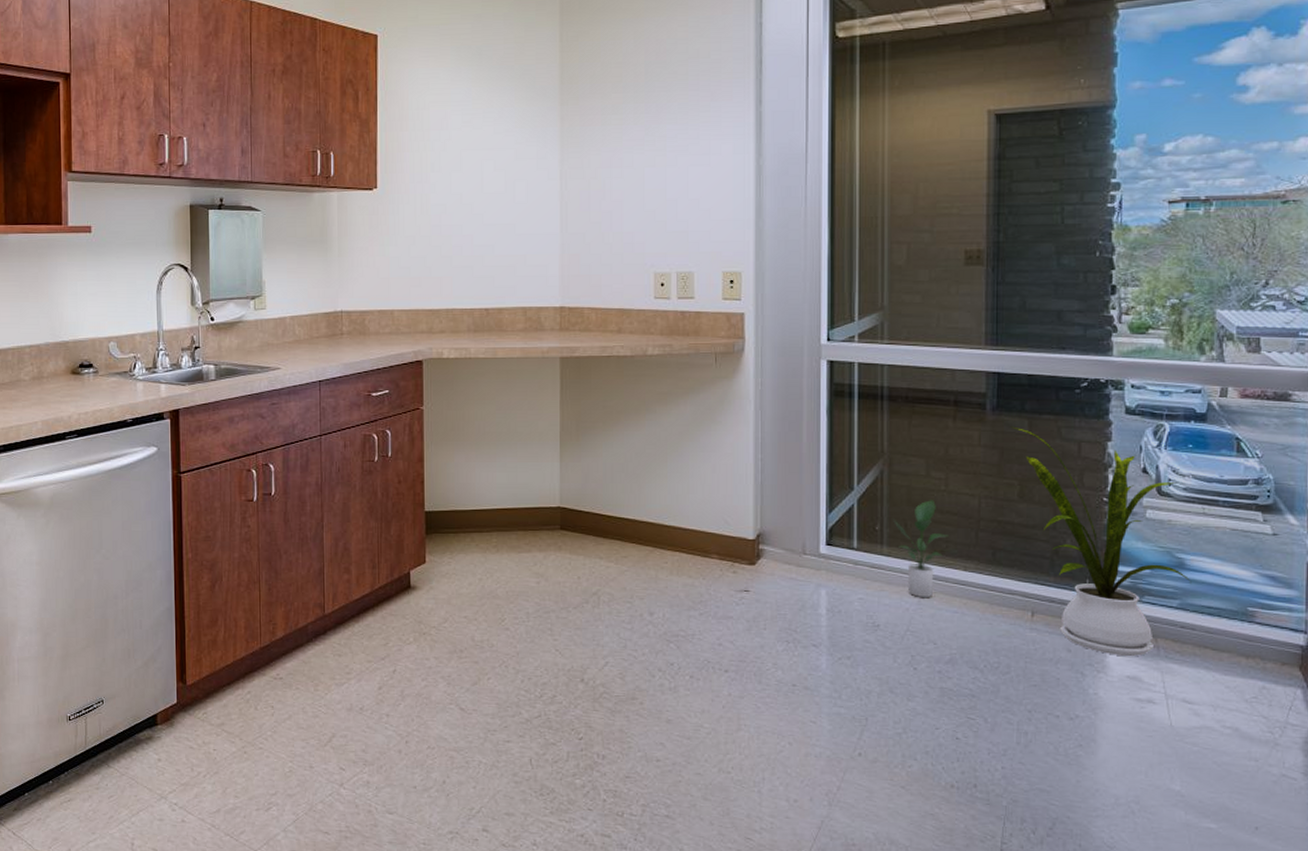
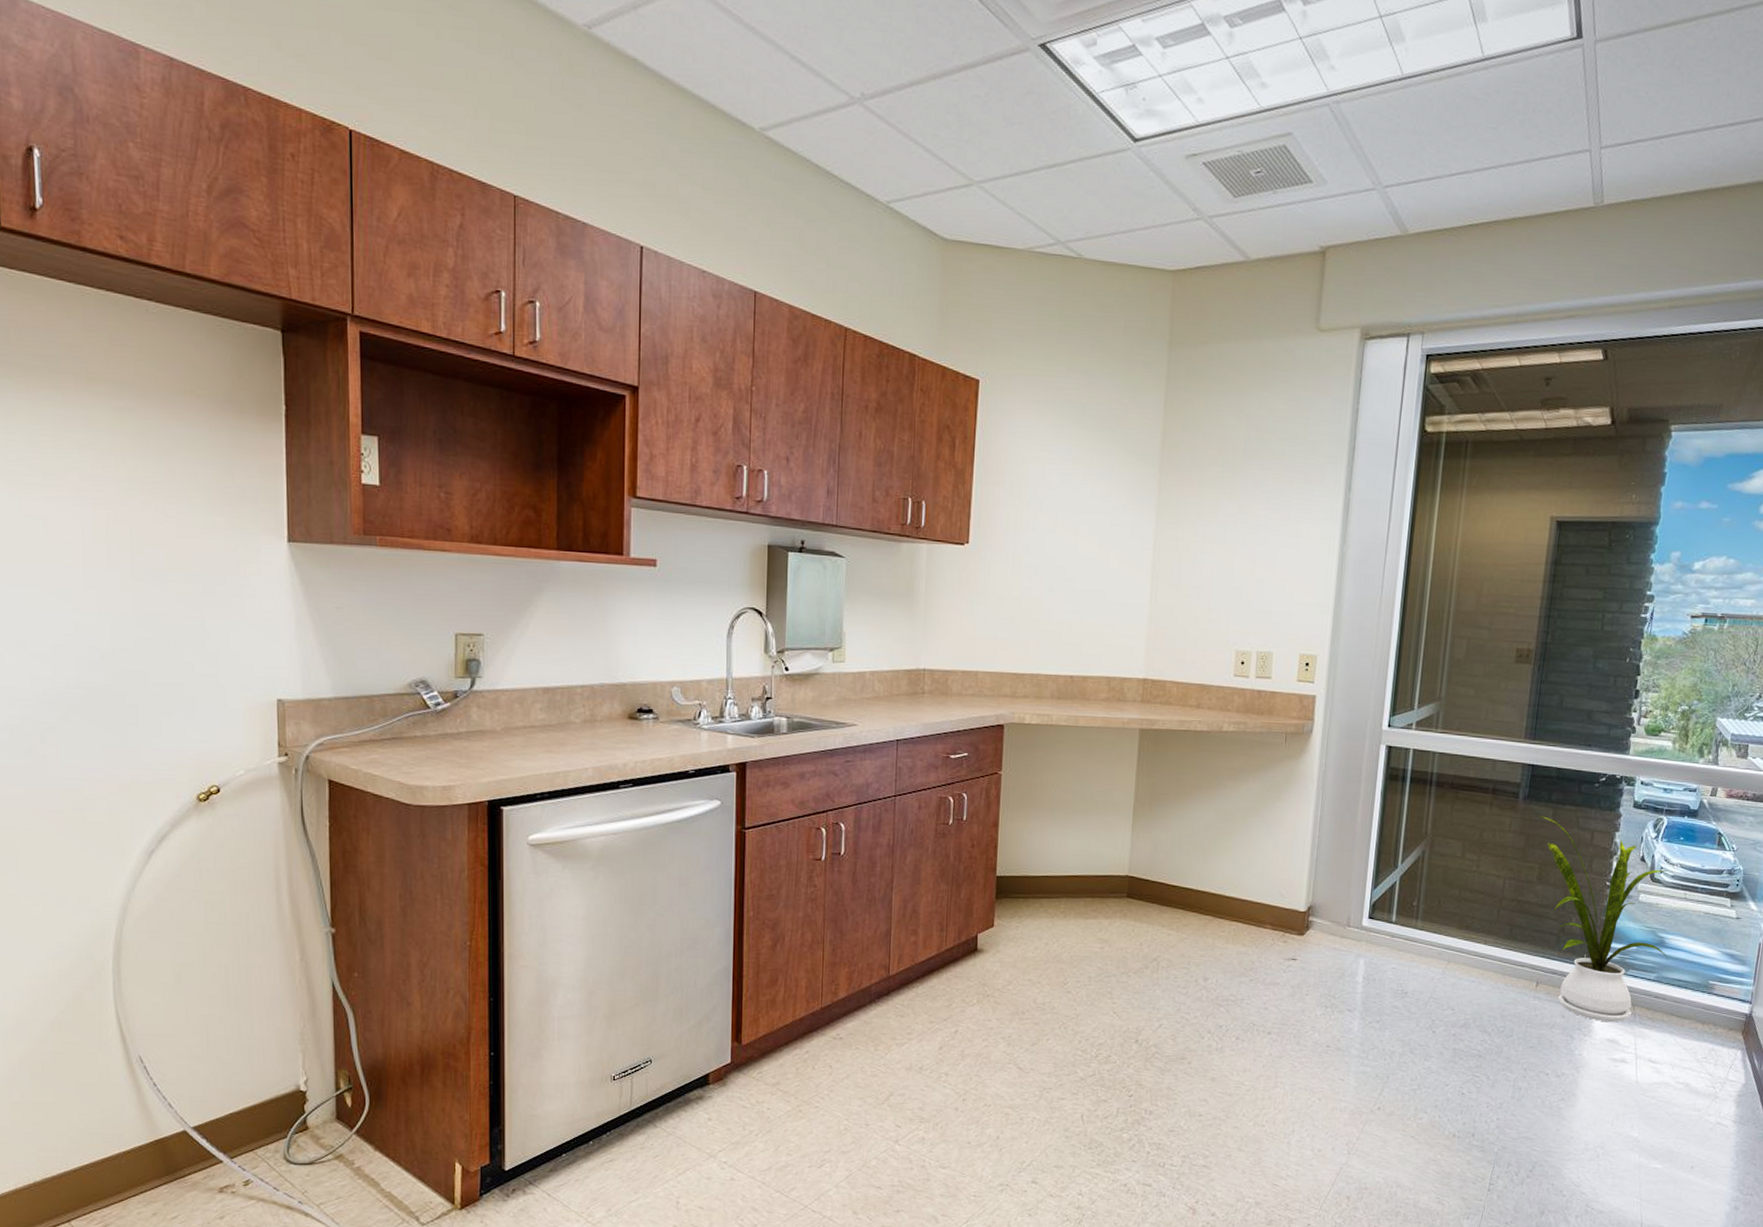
potted plant: present [893,500,949,598] -> none [1429,879,1475,969]

